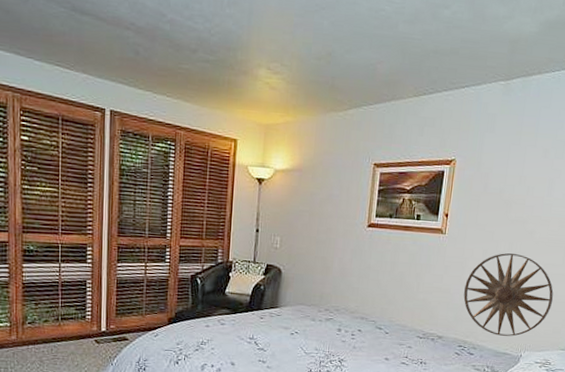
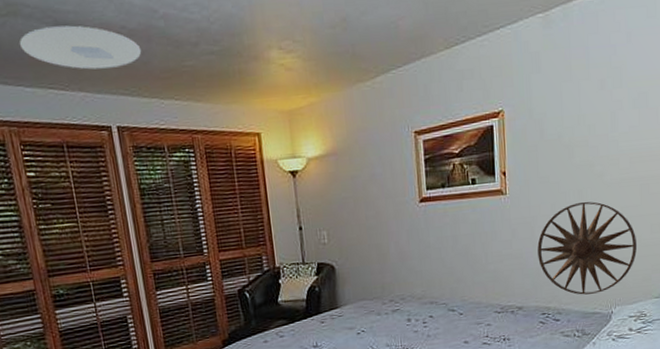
ceiling light: none [37,10,145,58] -> present [19,25,142,70]

